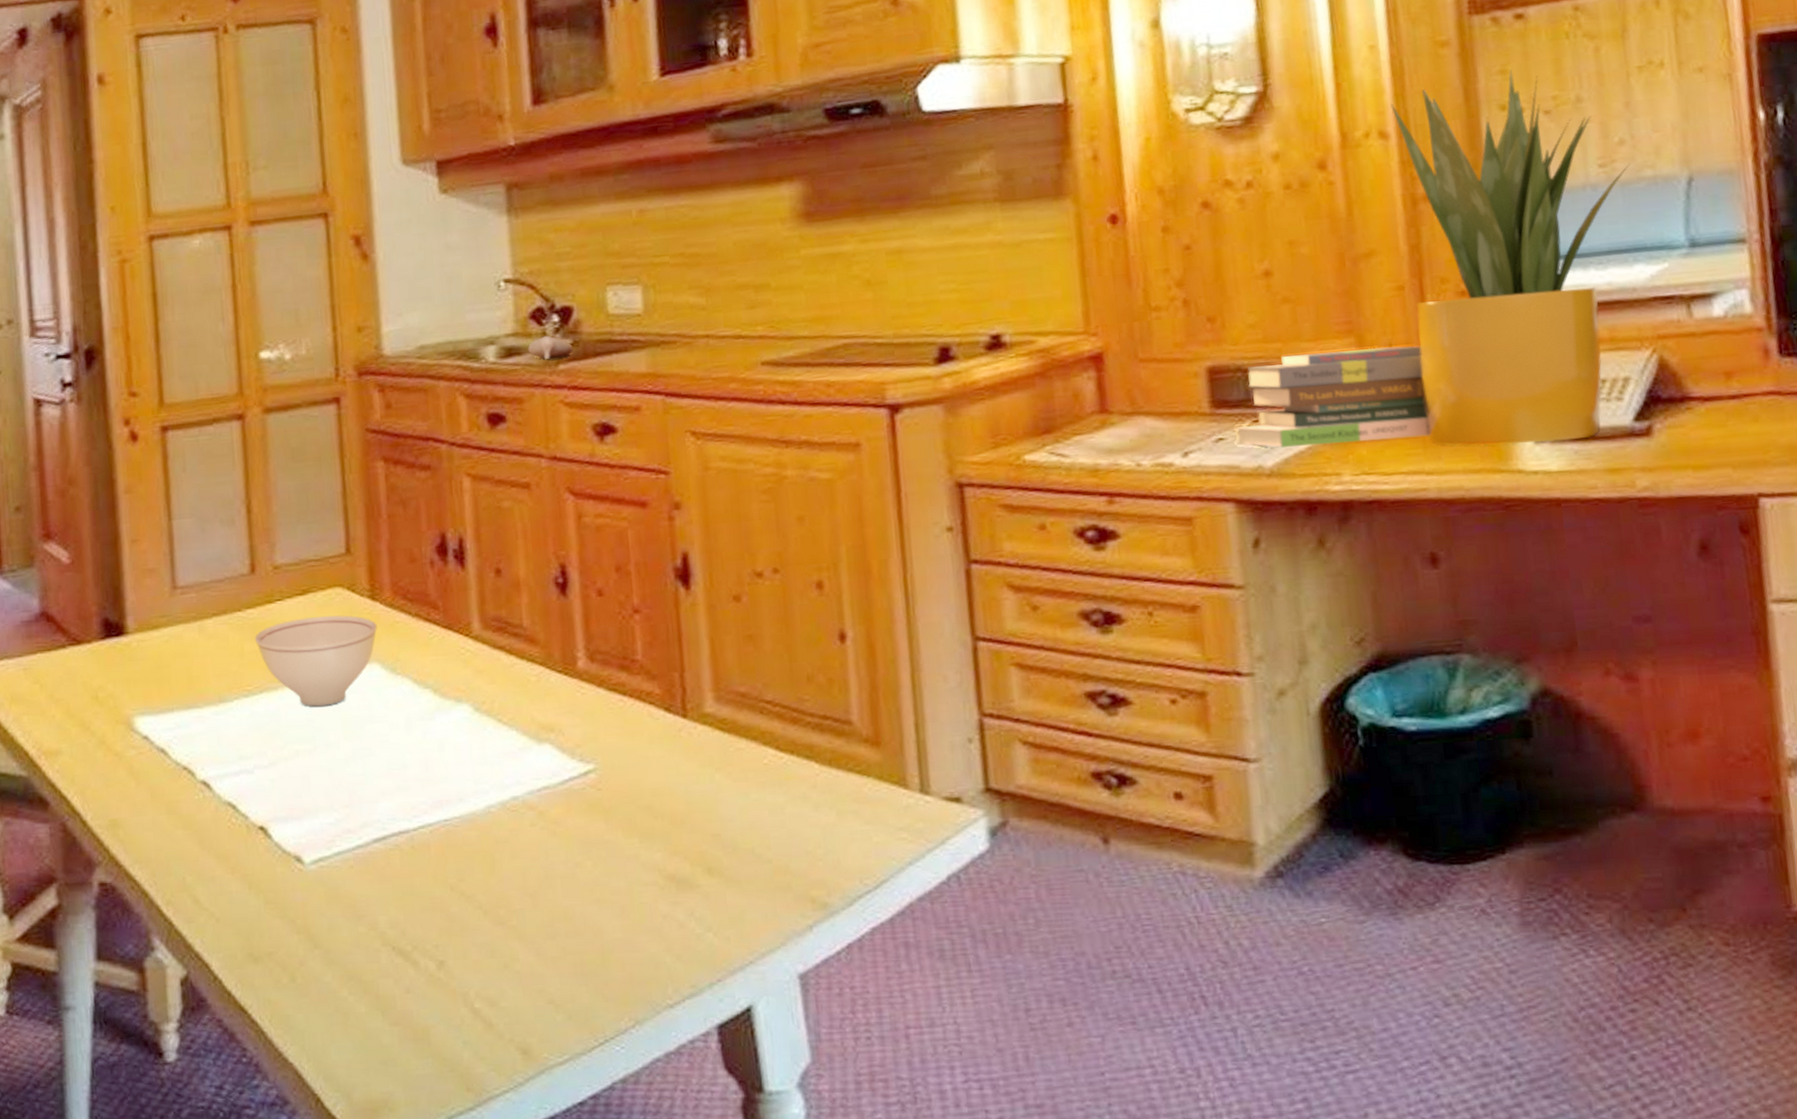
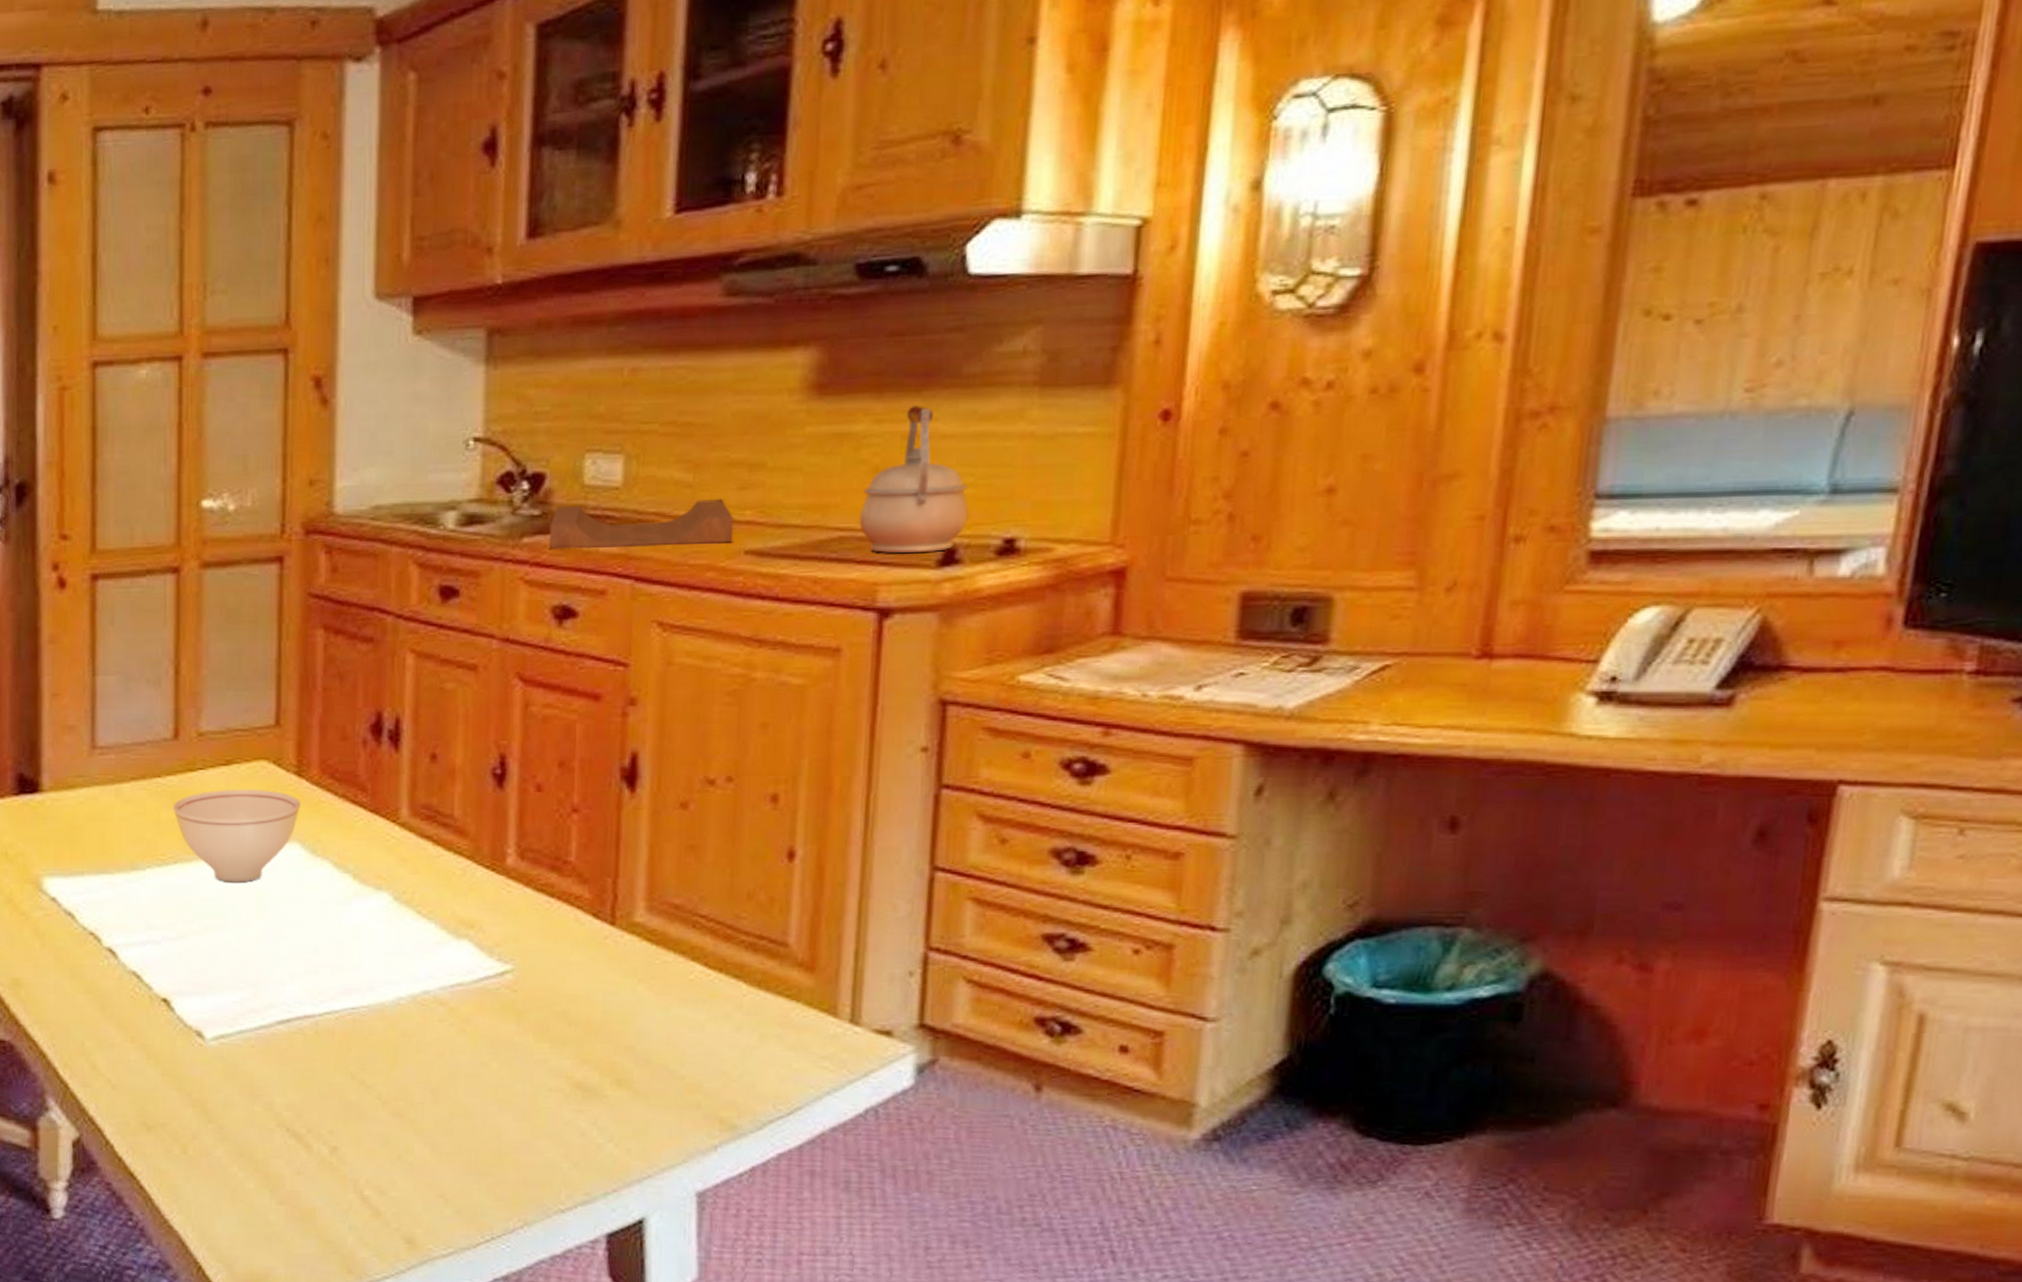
soap bottle: present [527,335,573,360] -> none [491,504,541,531]
cutting board: none [582,317,749,374] -> present [549,498,733,550]
kettle: none [859,225,957,356] -> present [859,405,970,554]
books: present [1235,346,1431,448] -> none [1259,583,1490,689]
planter: present [1391,70,1631,446] -> none [1478,267,1784,705]

